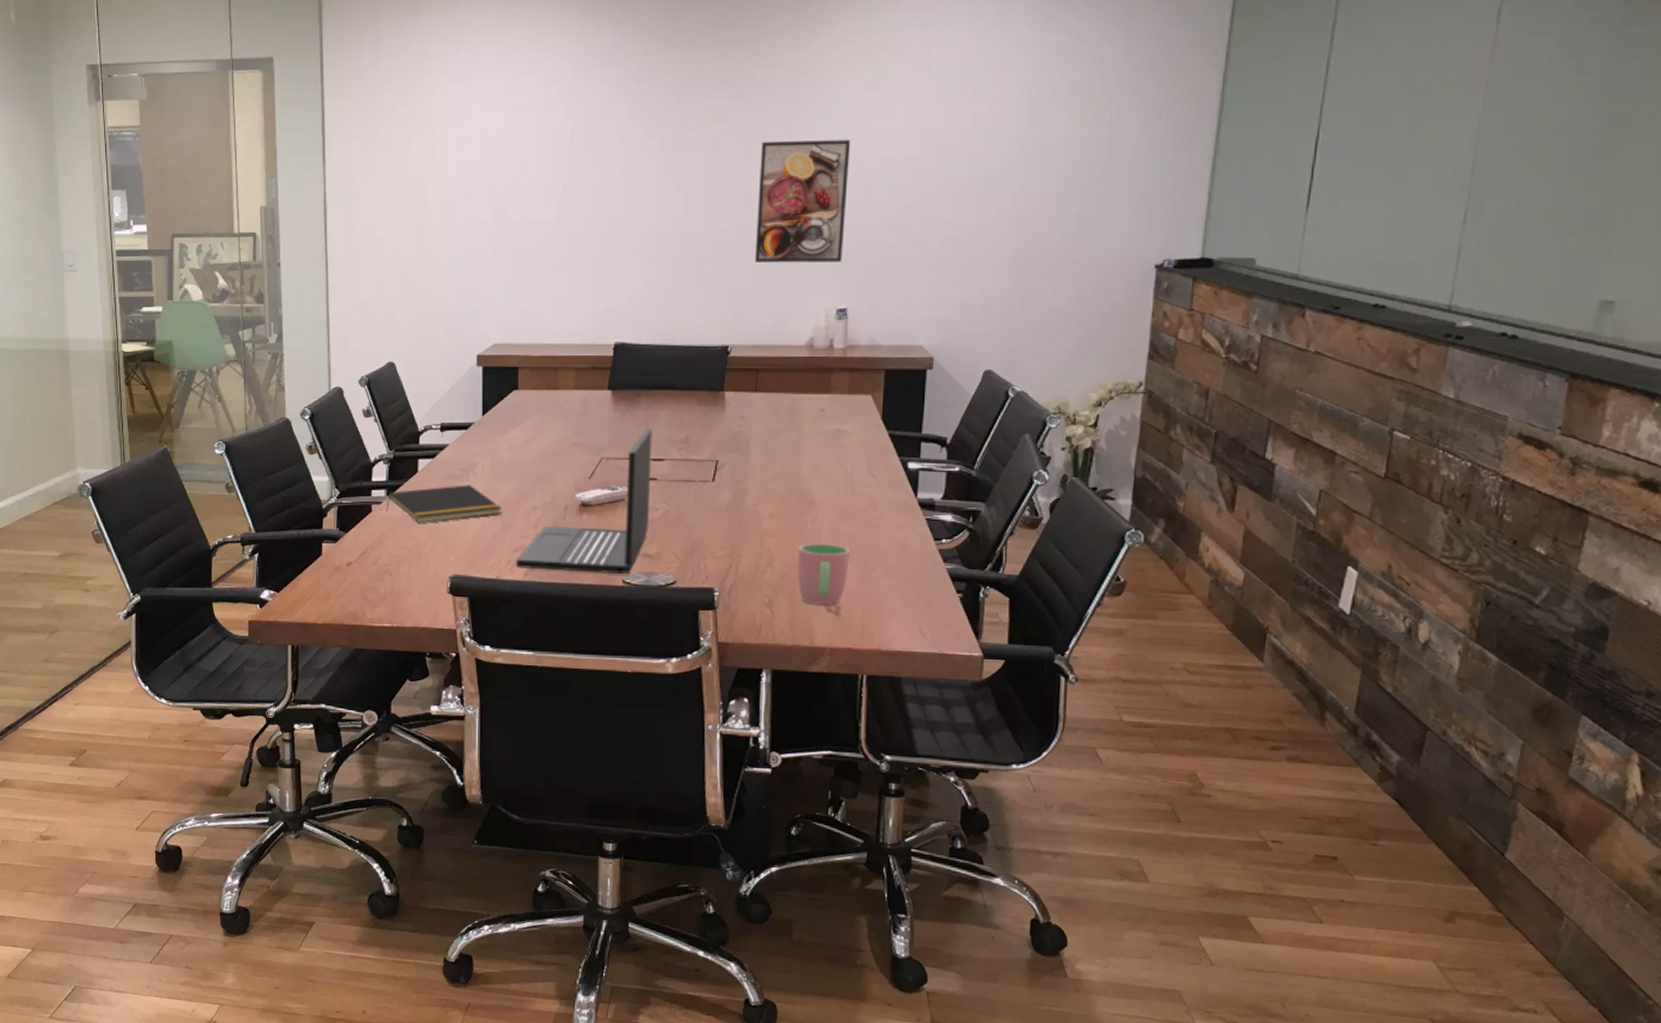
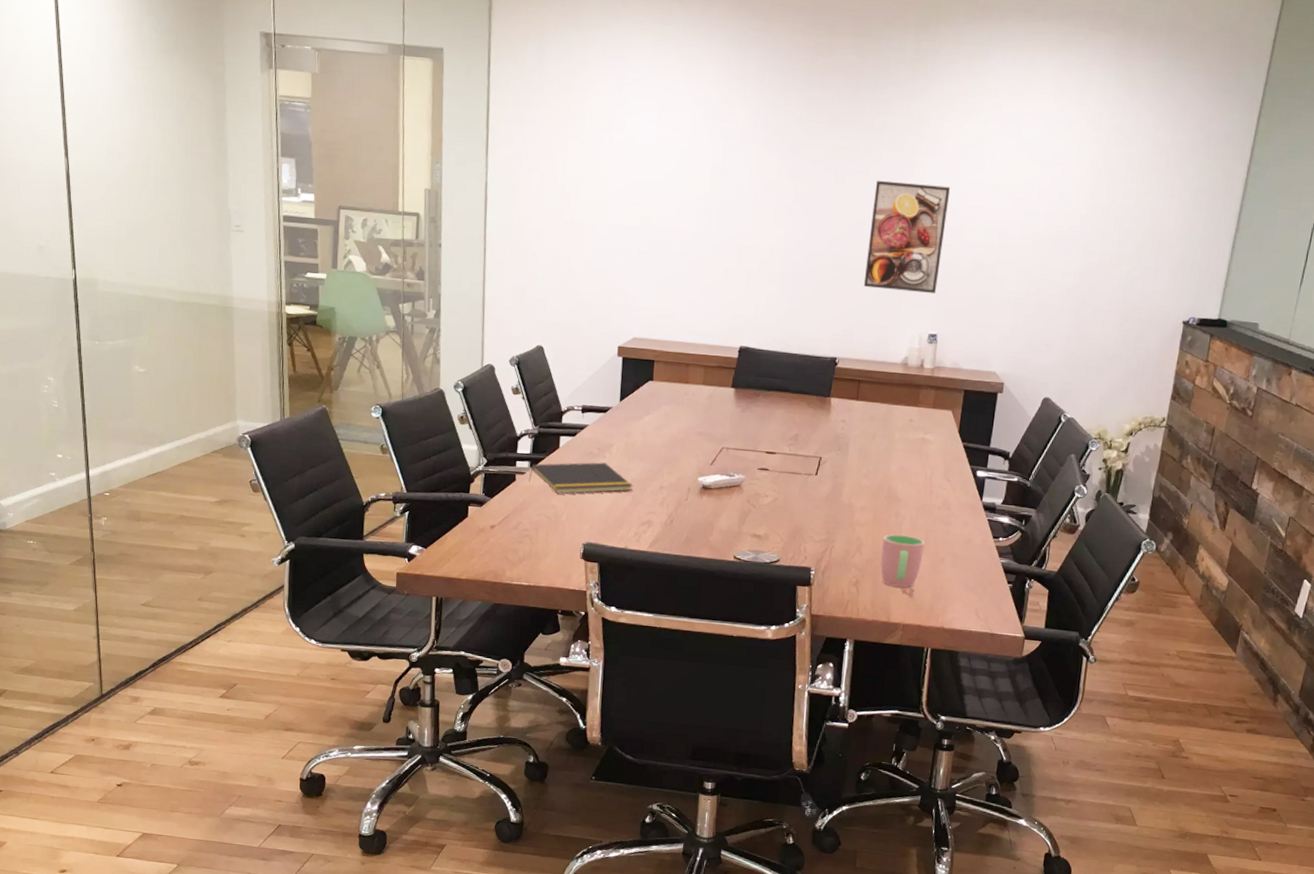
laptop: present [516,429,652,575] -> none [642,425,768,551]

